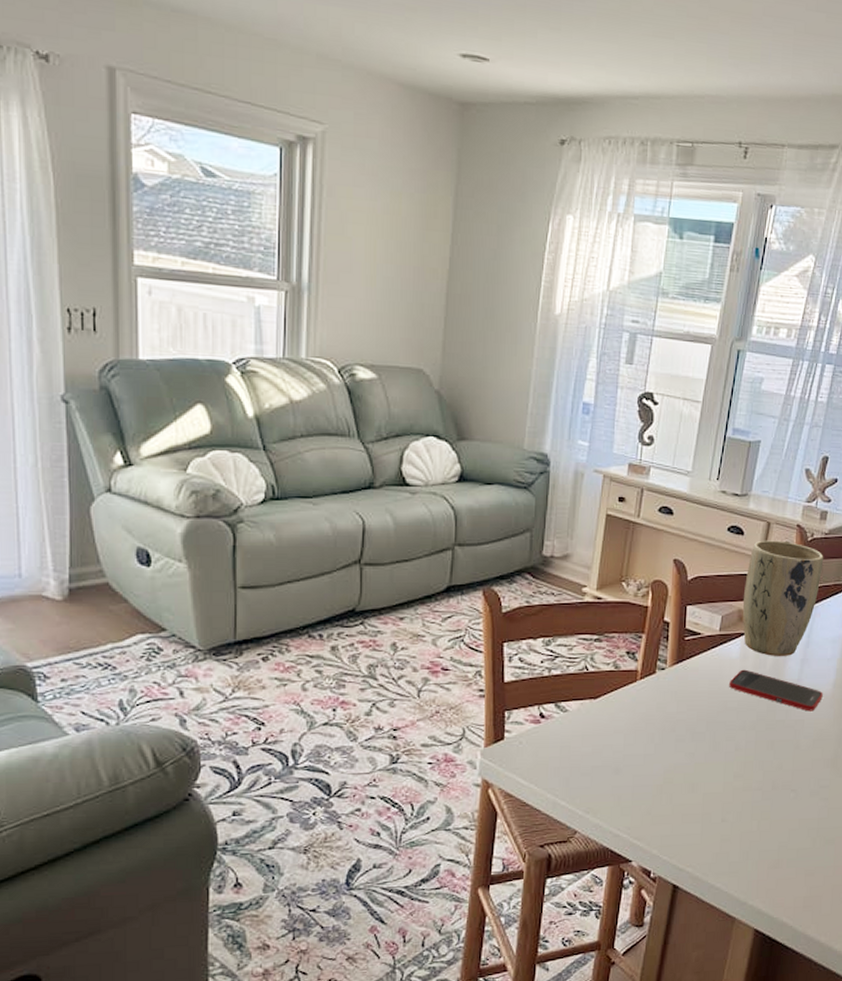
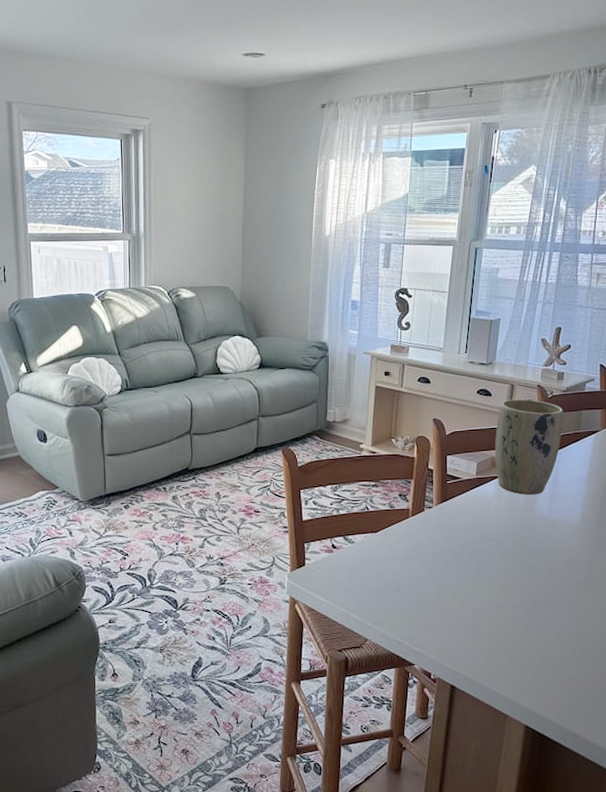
cell phone: present [728,669,823,712] -> none [487,506,572,541]

